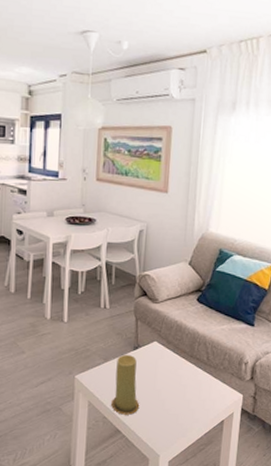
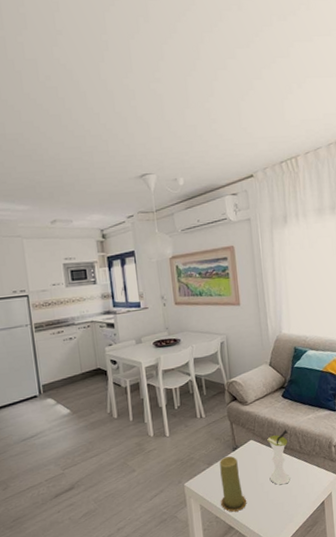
vase: none [168,336,198,395] -> present [267,429,290,485]

